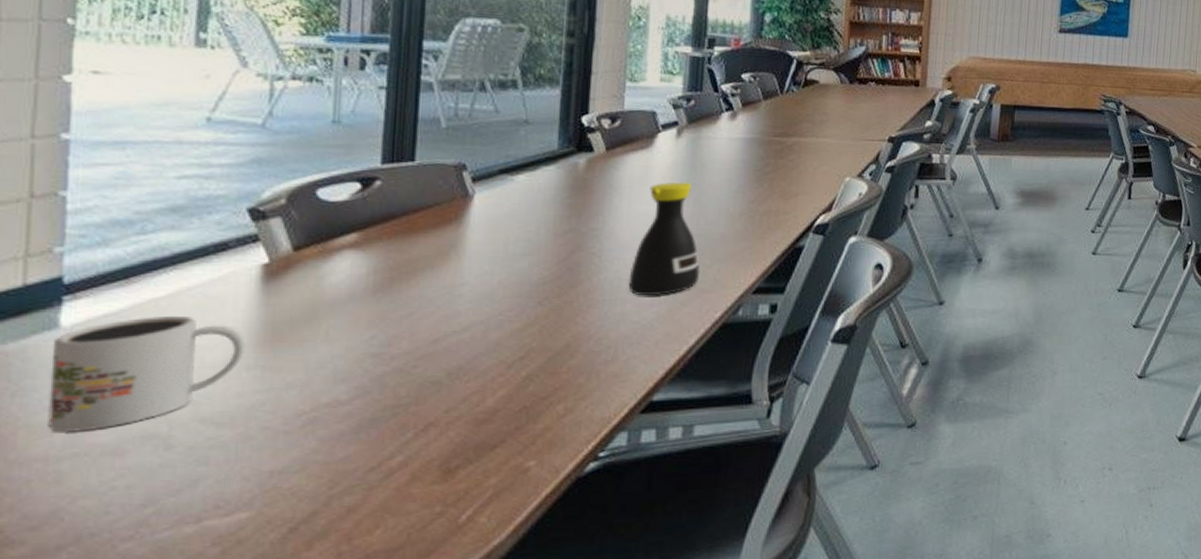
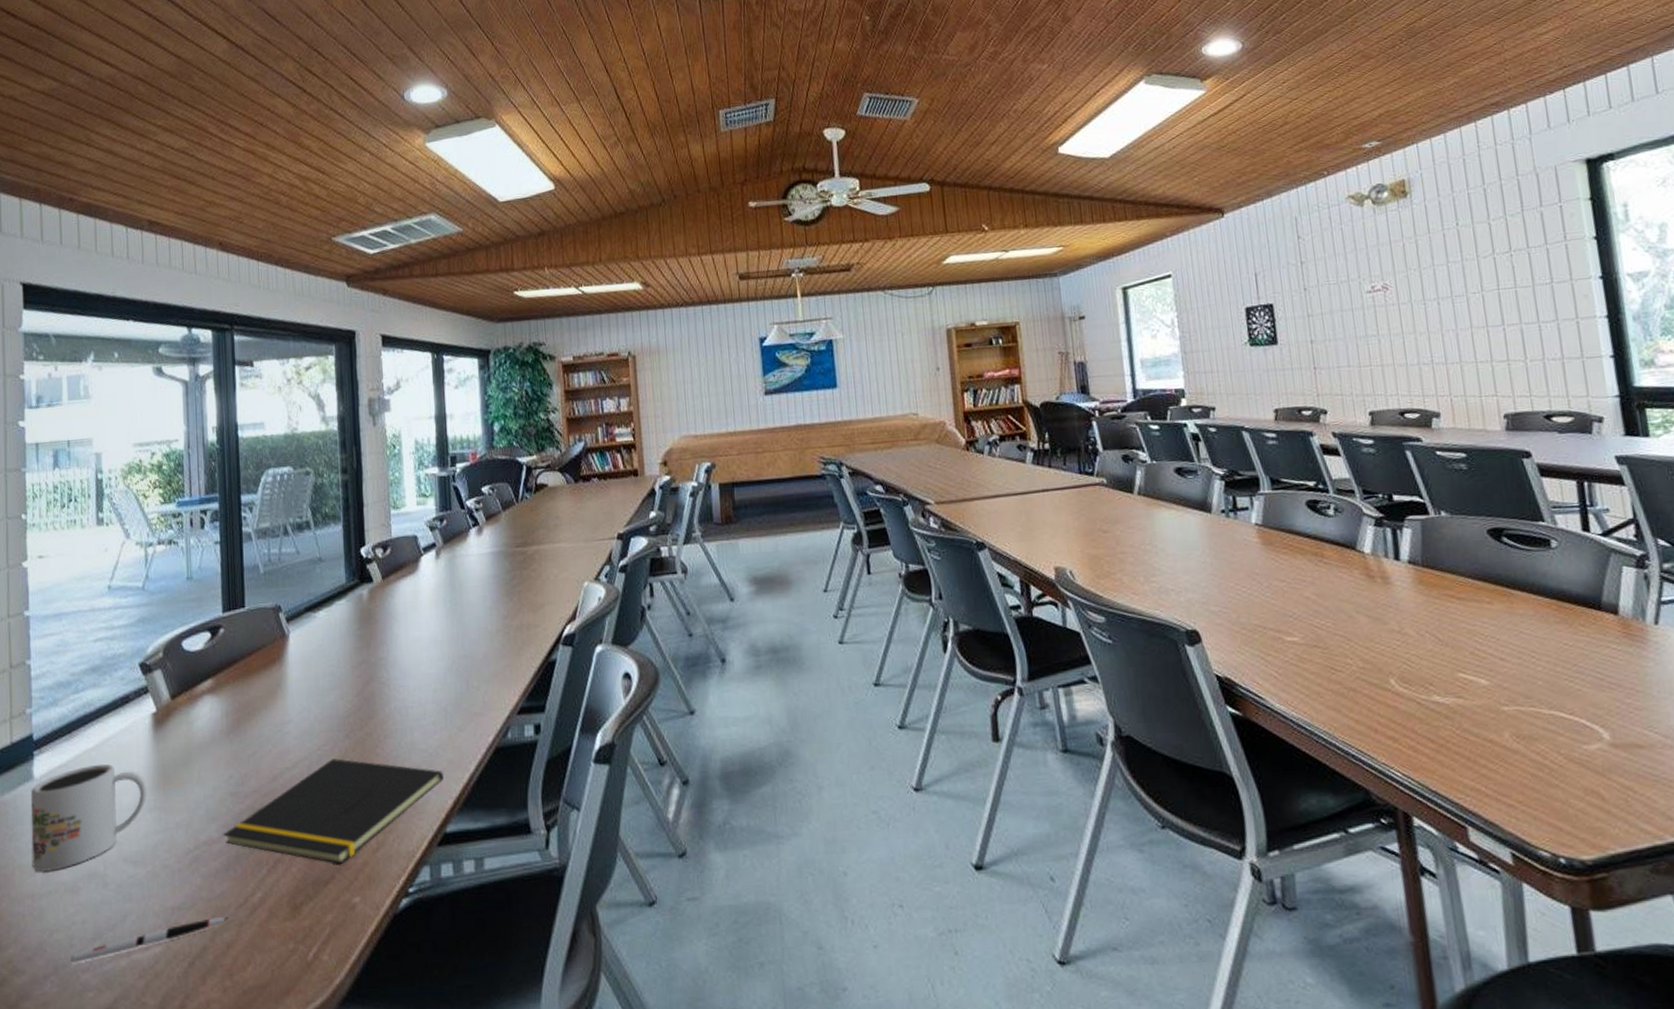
pen: none [104,480,354,531] -> present [71,916,229,962]
notepad: none [355,324,657,429] -> present [223,757,444,864]
bottle: present [628,182,701,296] -> none [413,603,471,723]

